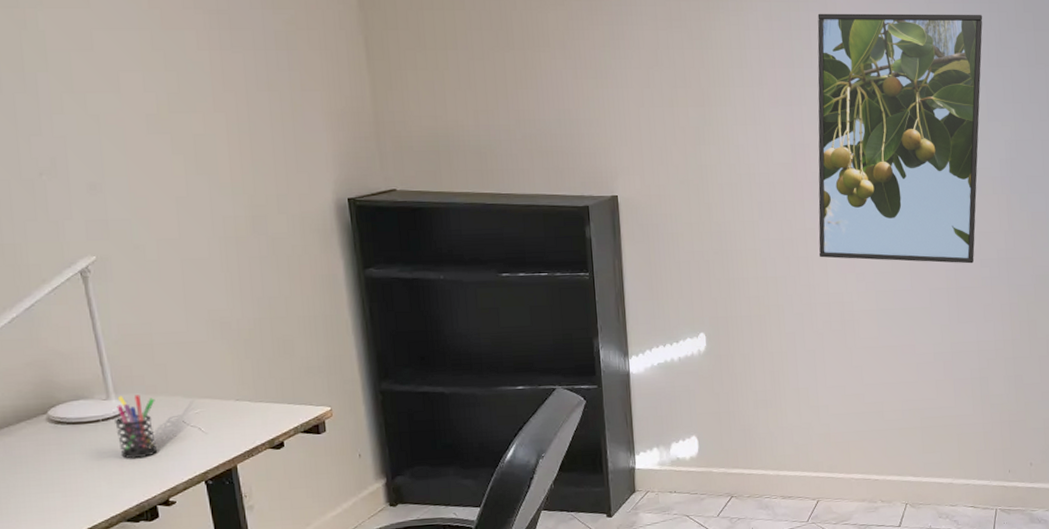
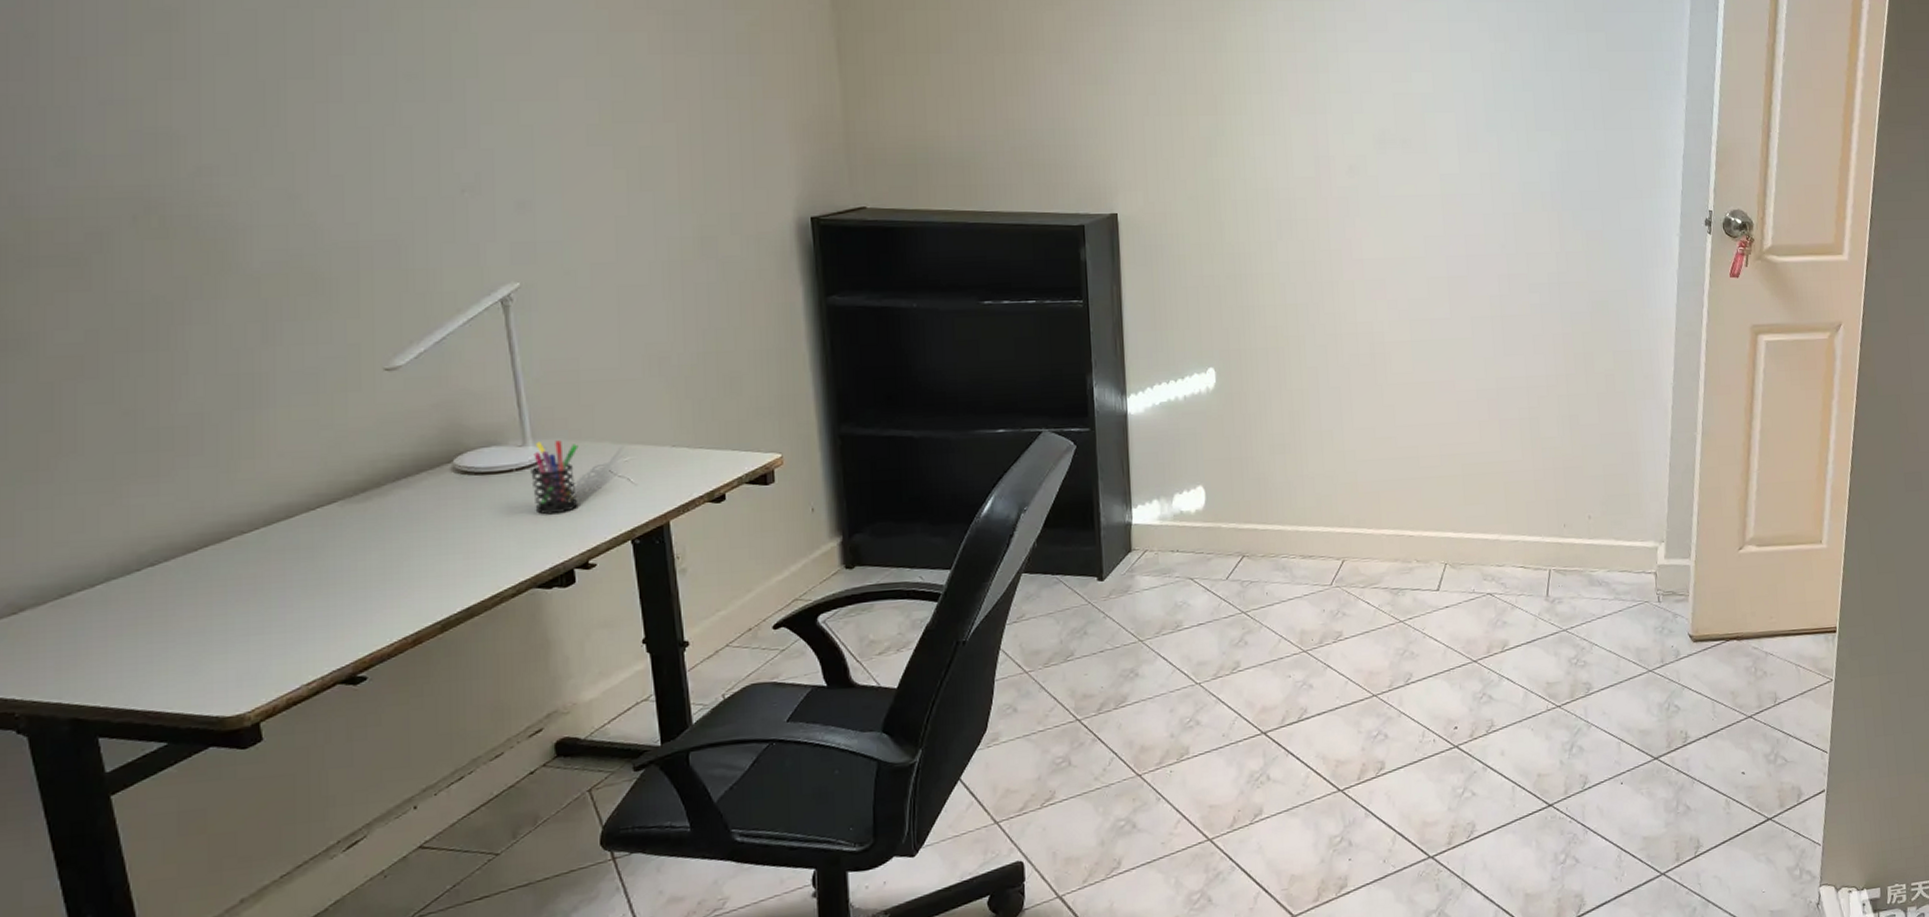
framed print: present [817,13,983,264] -> none [1344,13,1529,289]

